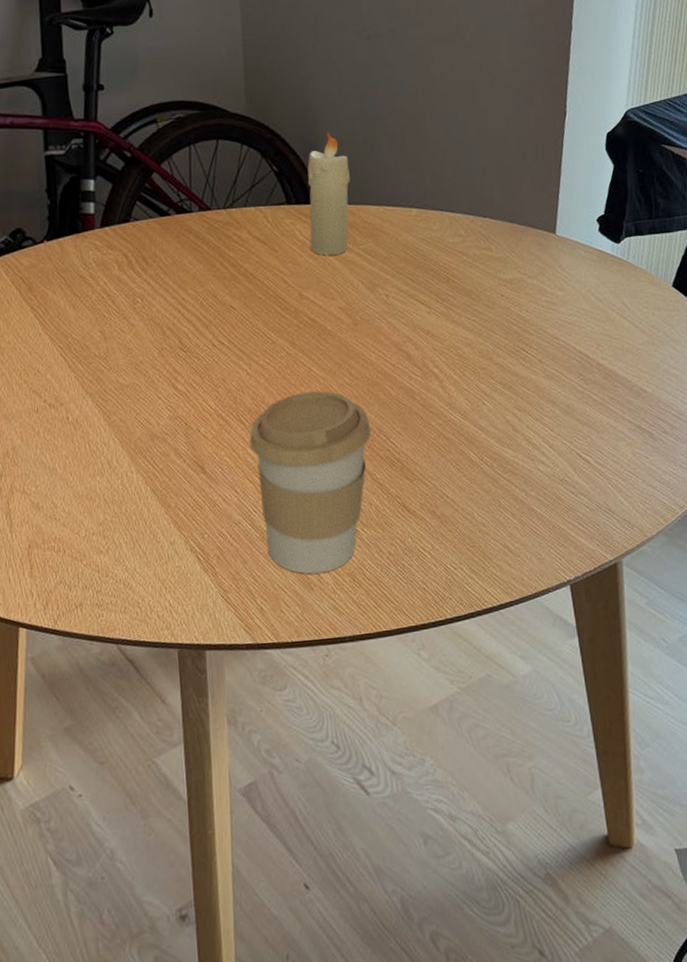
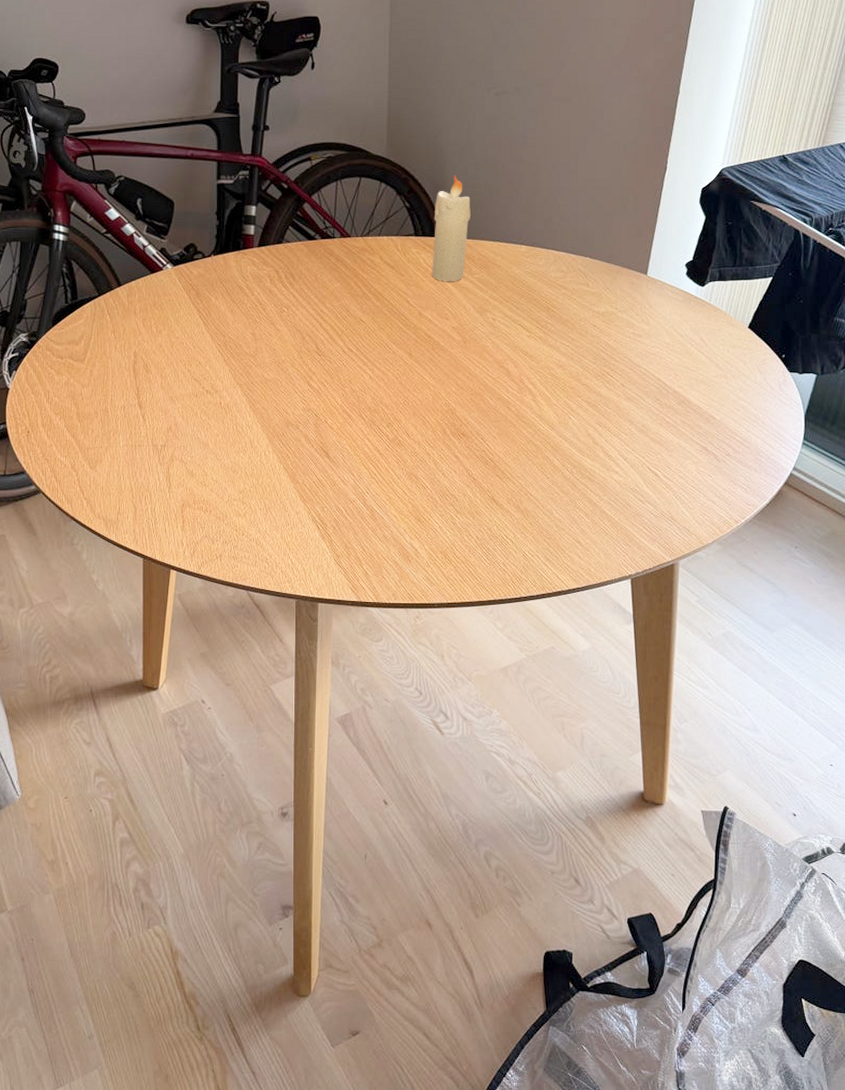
coffee cup: present [249,391,371,574] -> none [367,397,471,549]

